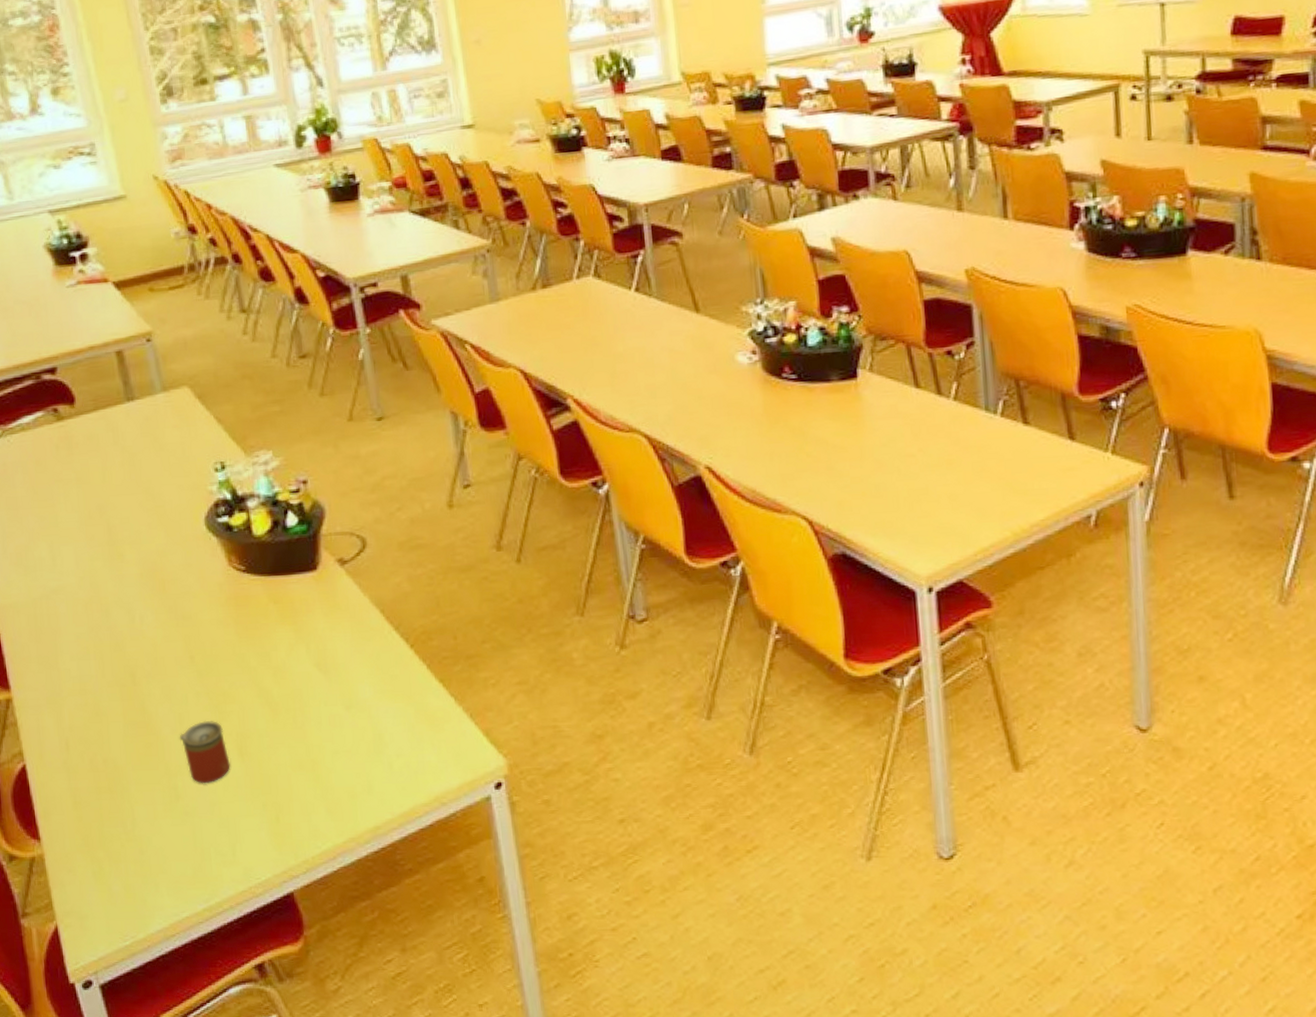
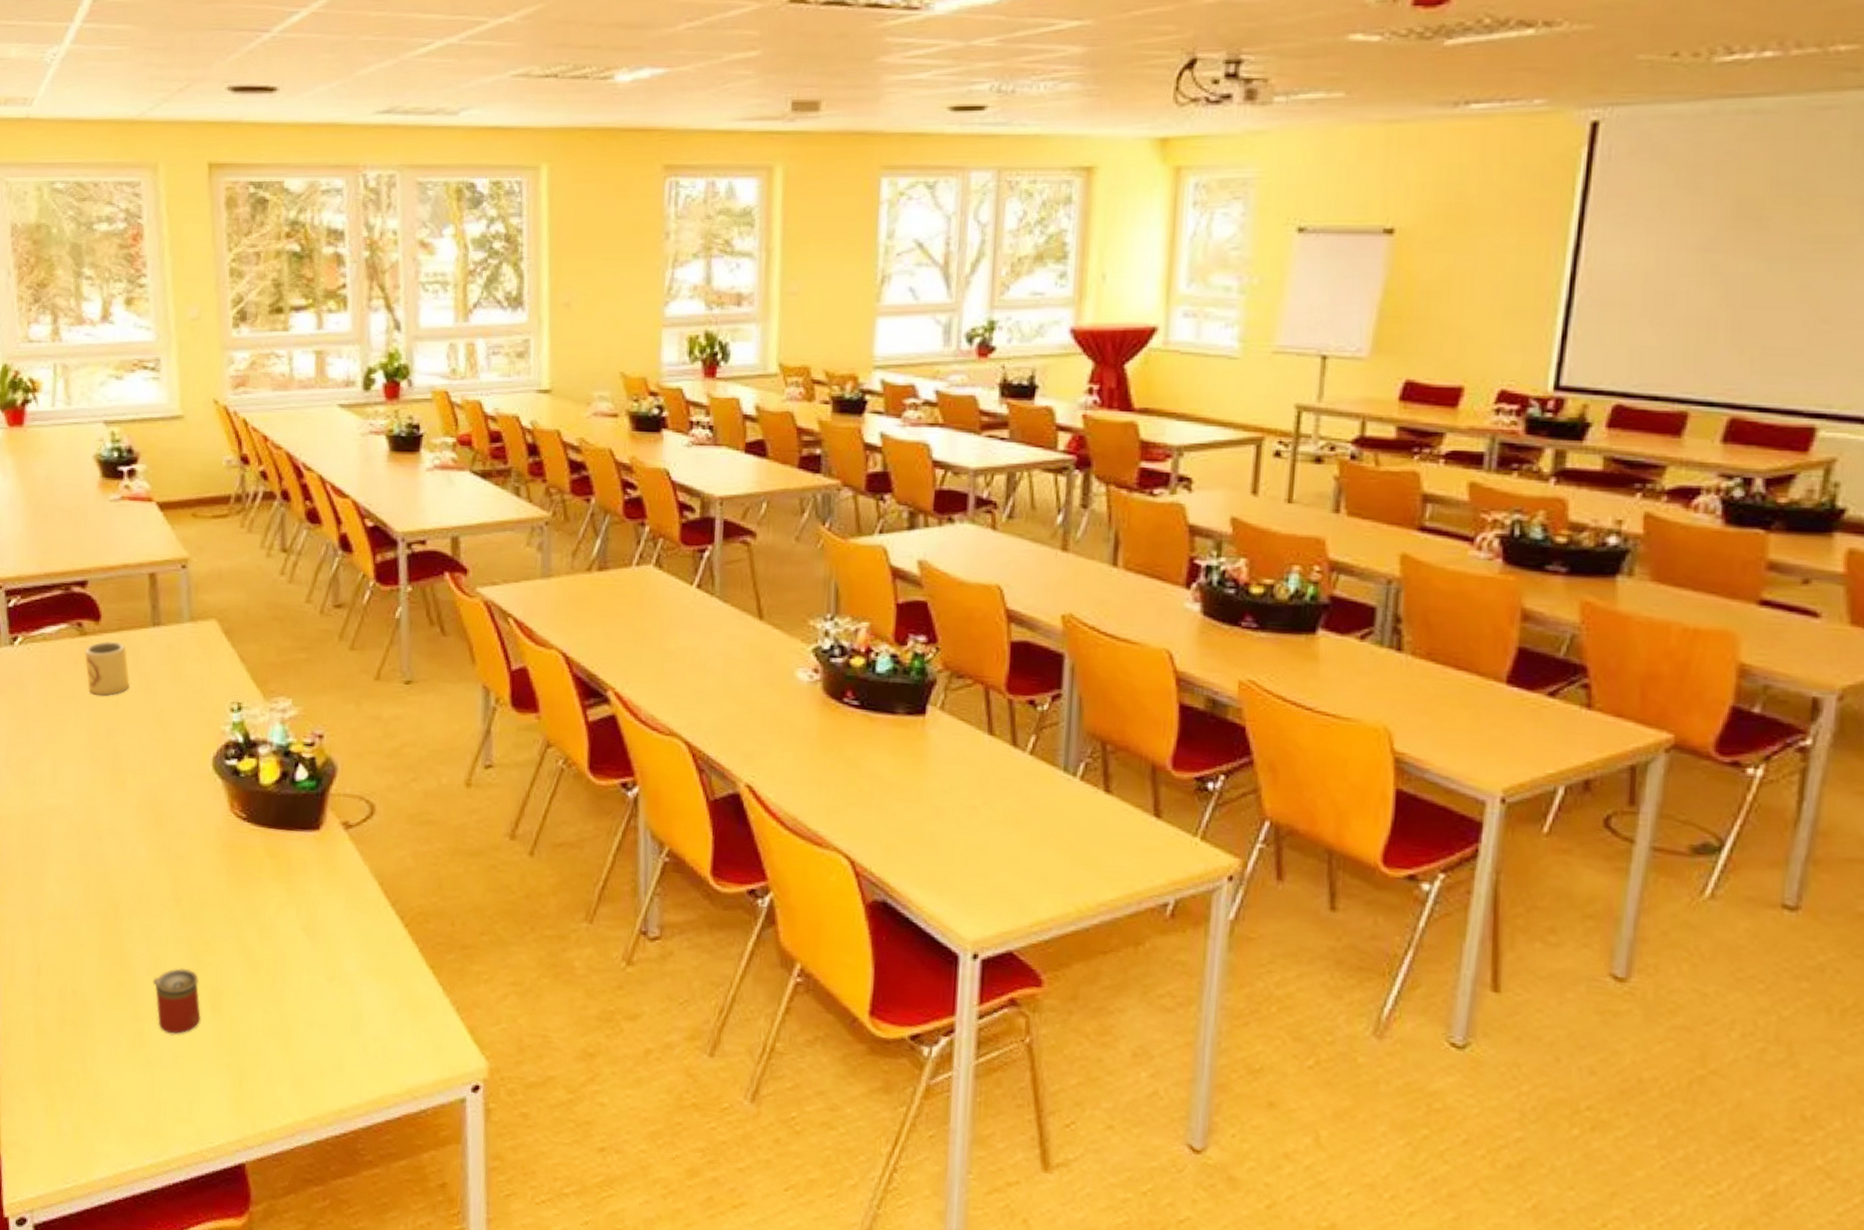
cup: none [63,421,113,476] -> present [83,641,130,697]

